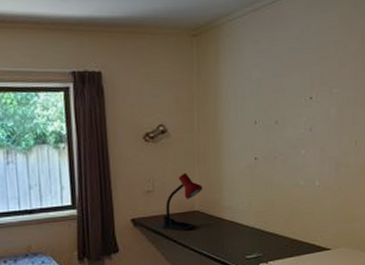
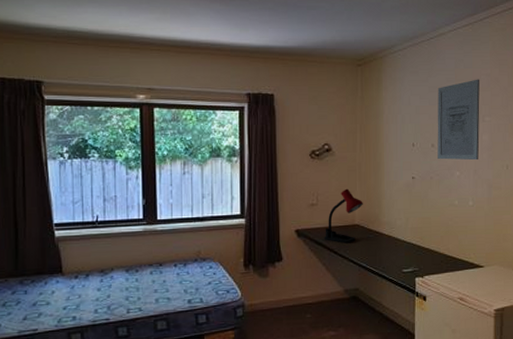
wall art: none [281,46,327,138] -> present [437,79,480,161]

